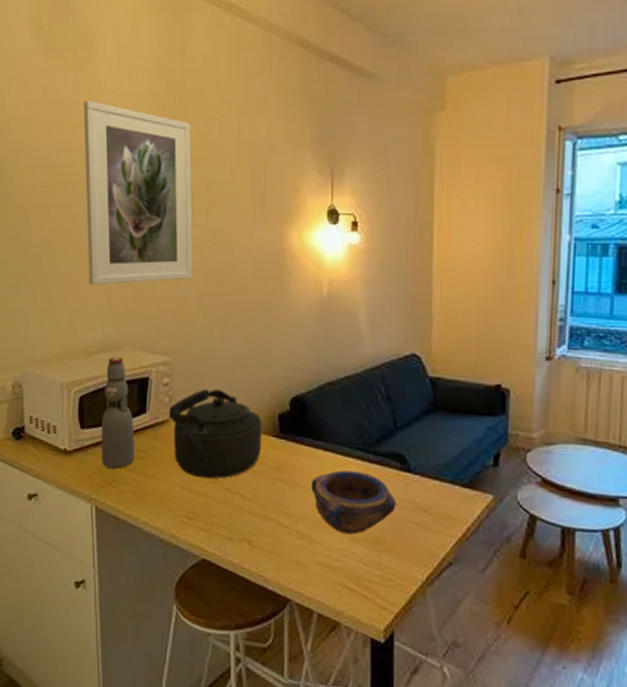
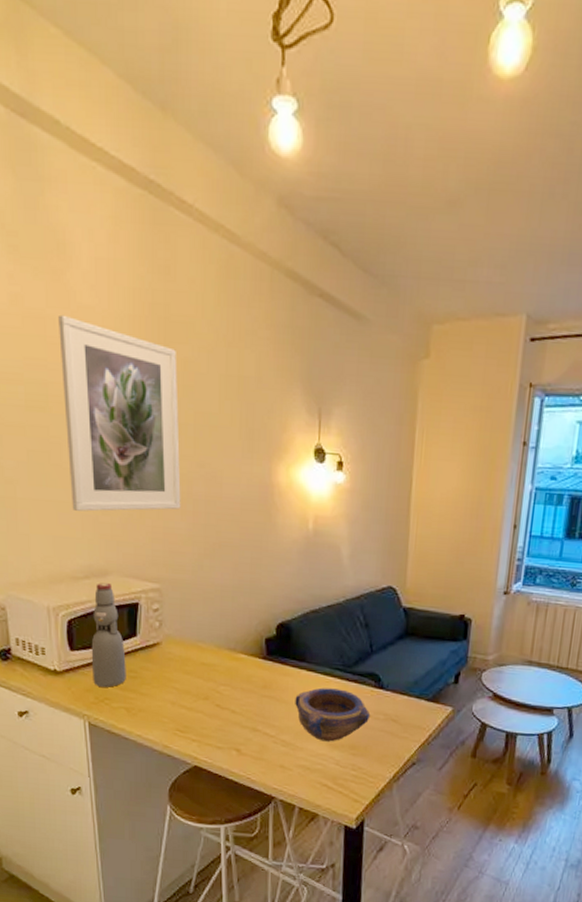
kettle: present [169,389,263,479] -> none [160,614,250,696]

